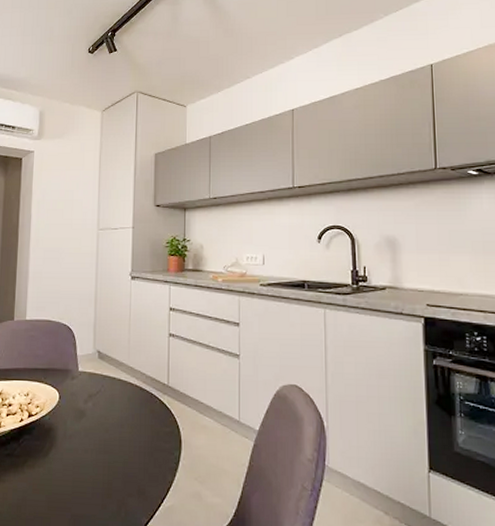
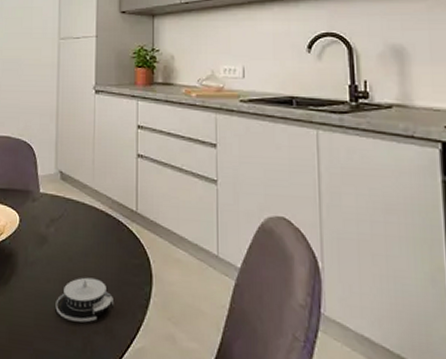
architectural model: none [92,446,147,487] -> present [55,277,115,323]

